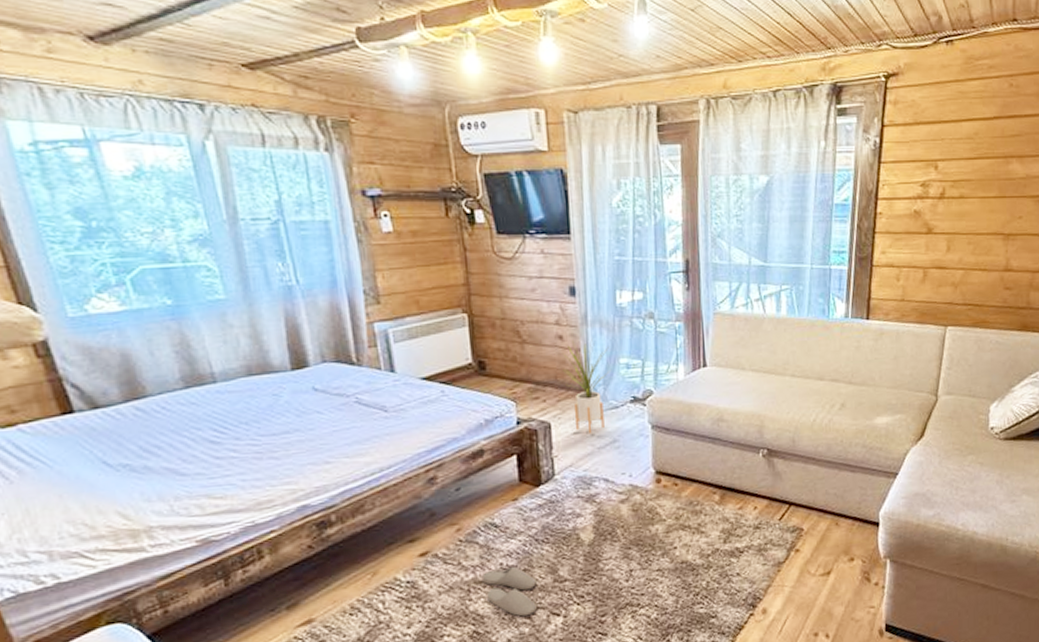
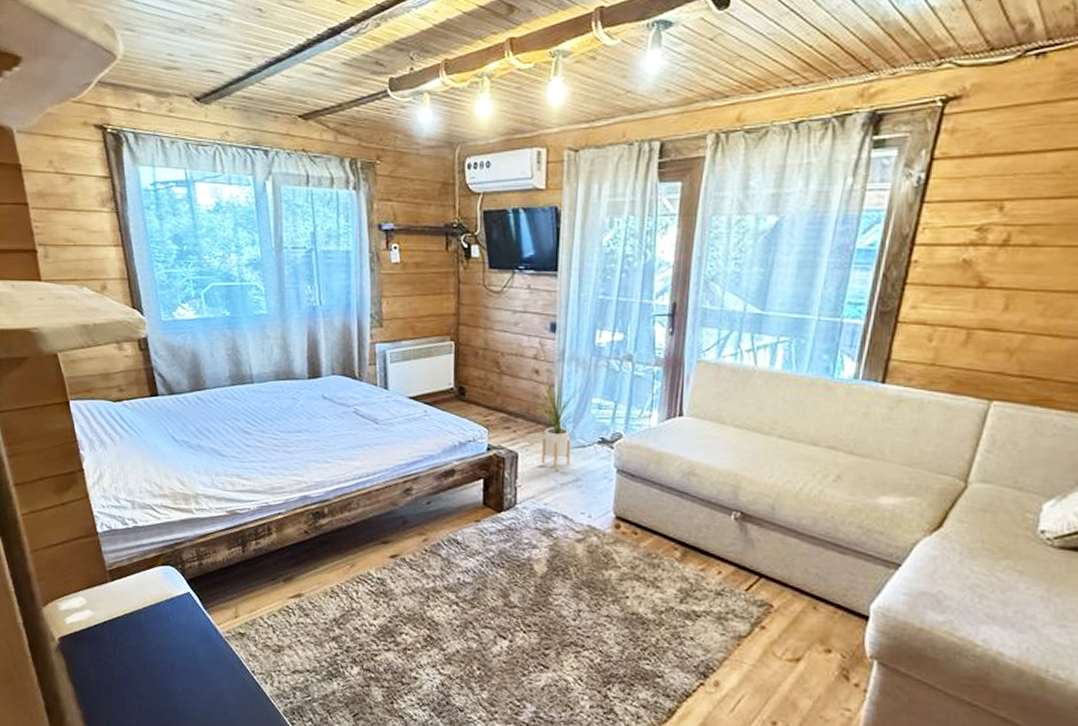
slippers: present [482,566,537,617] -> none [441,582,488,633]

